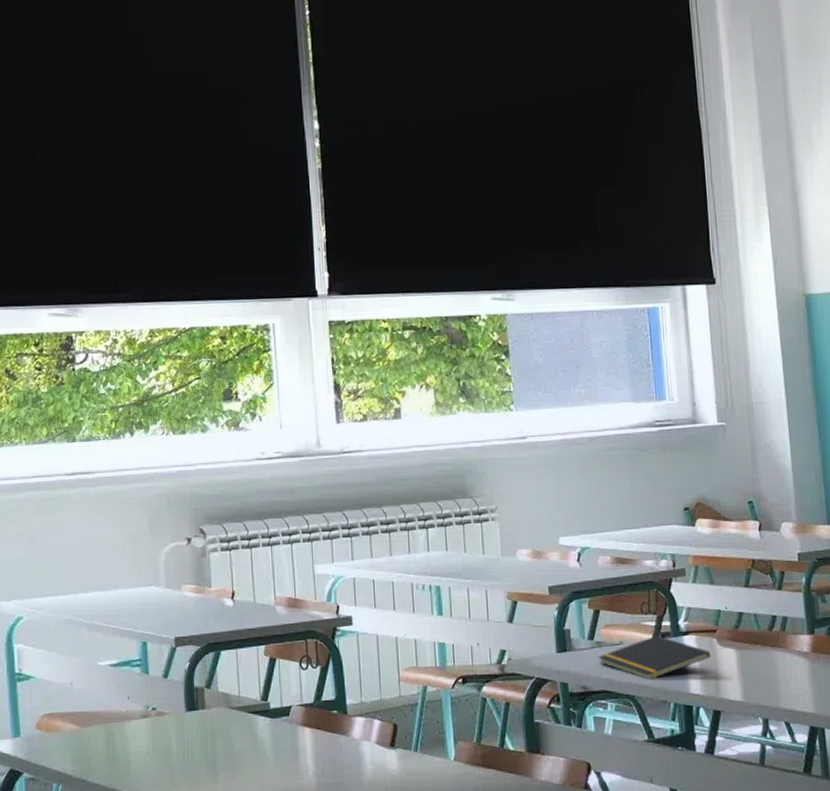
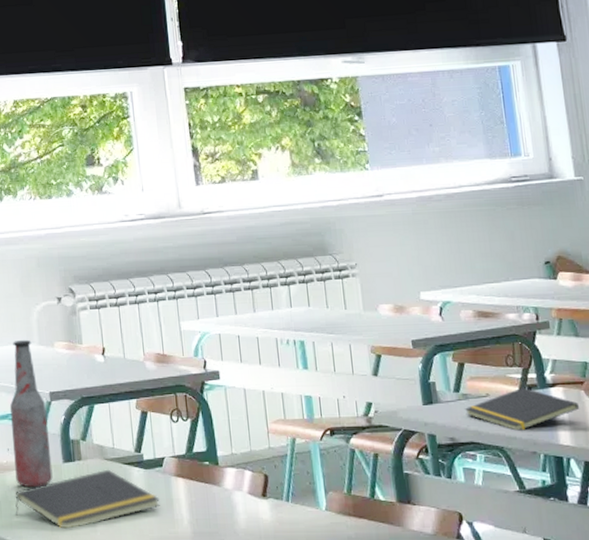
bottle: none [131,582,175,738] -> present [9,339,53,488]
notepad: none [133,718,285,781] -> present [15,469,160,529]

